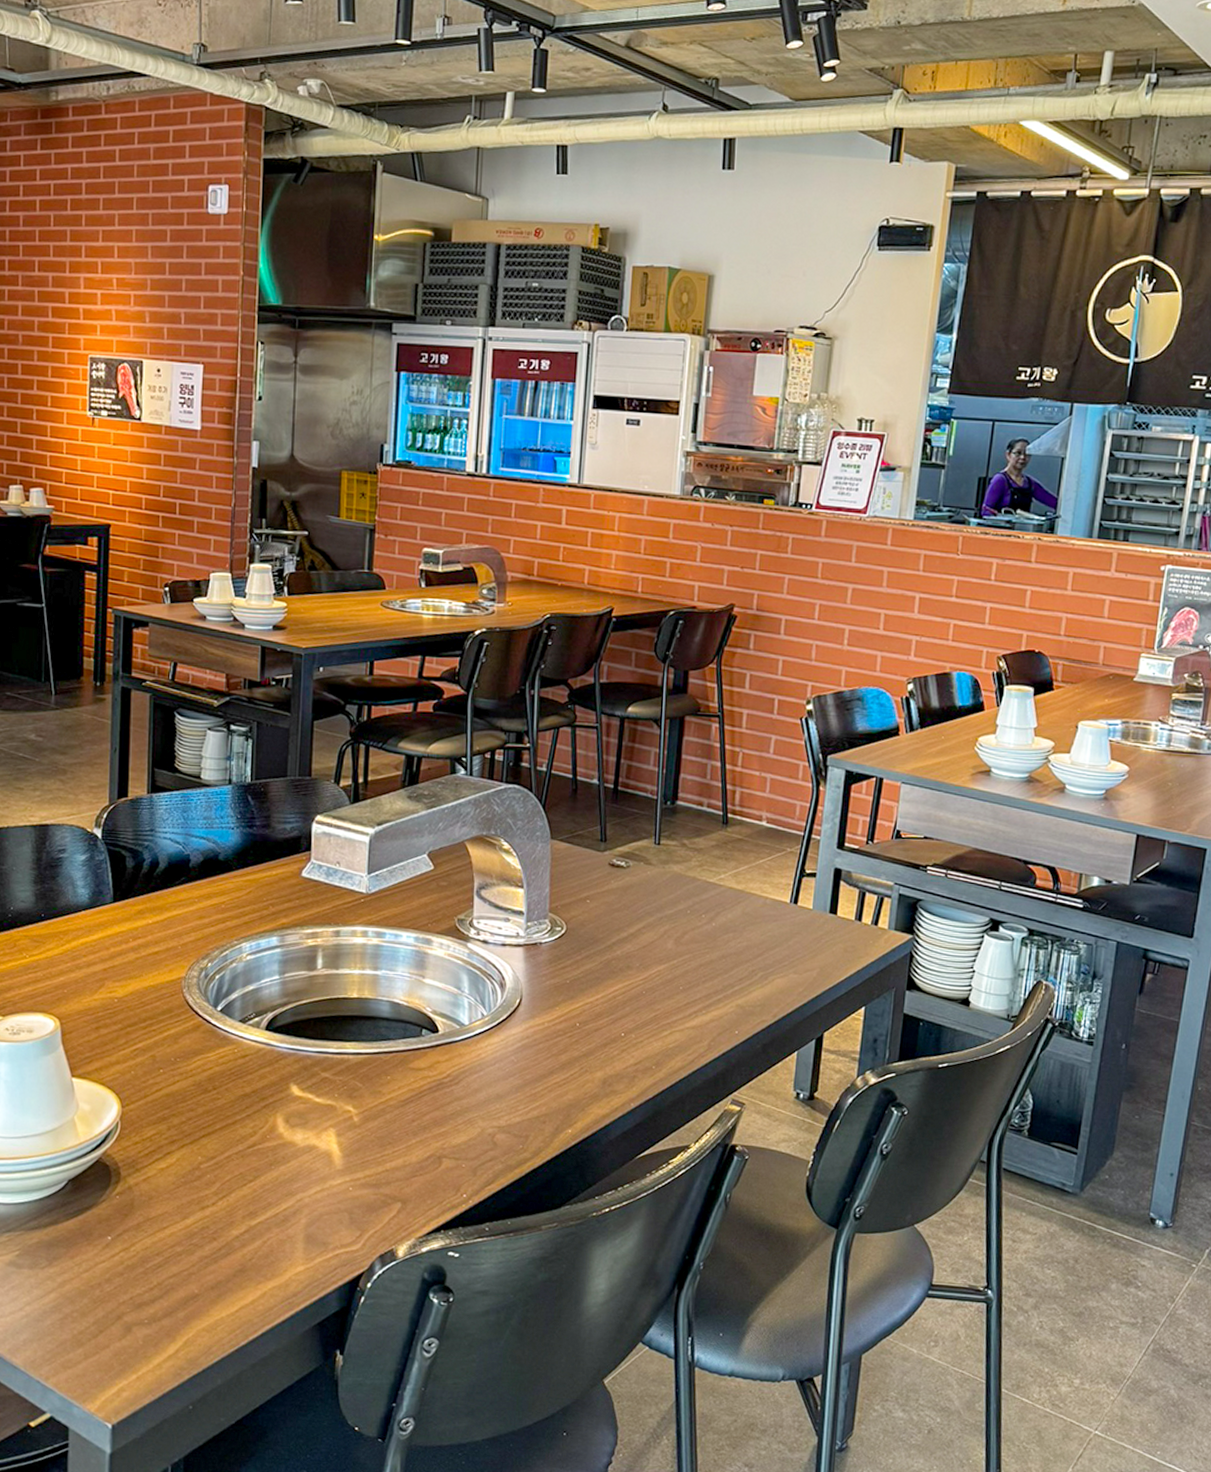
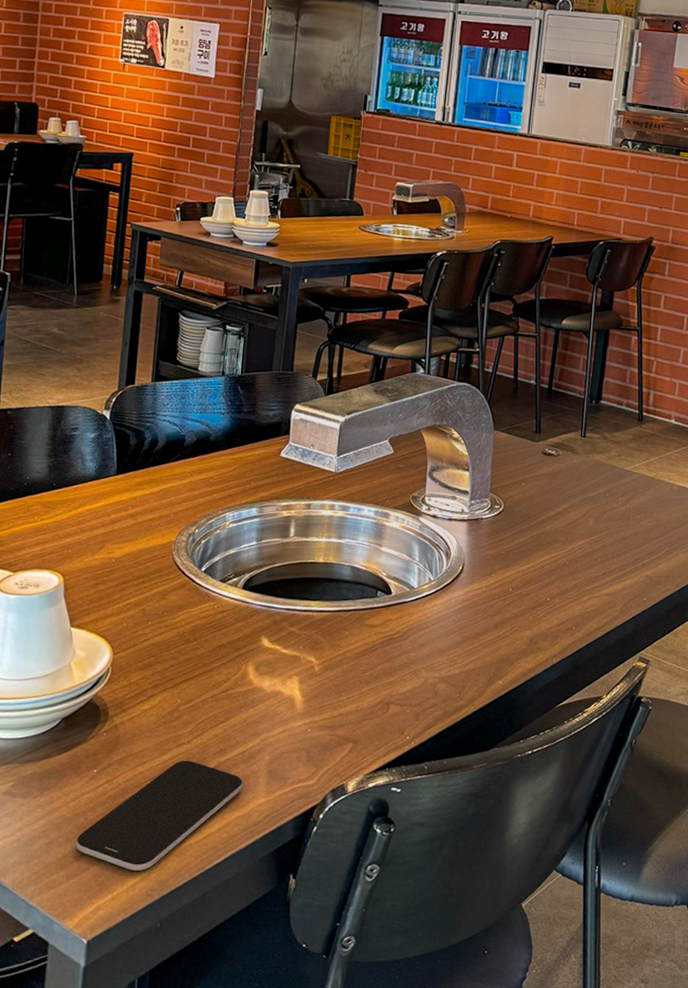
smartphone: none [93,1224,277,1349] -> present [76,760,243,872]

